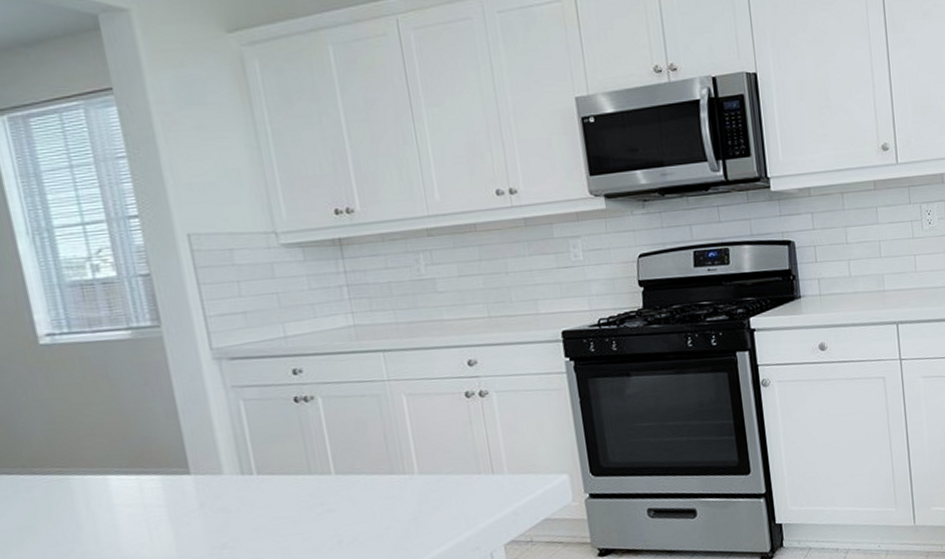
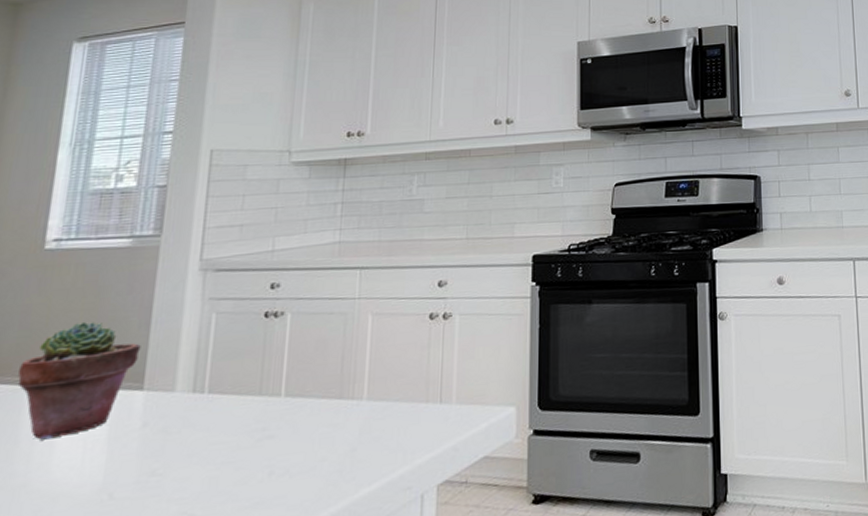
potted succulent: none [56,413,176,523] -> present [17,322,141,440]

